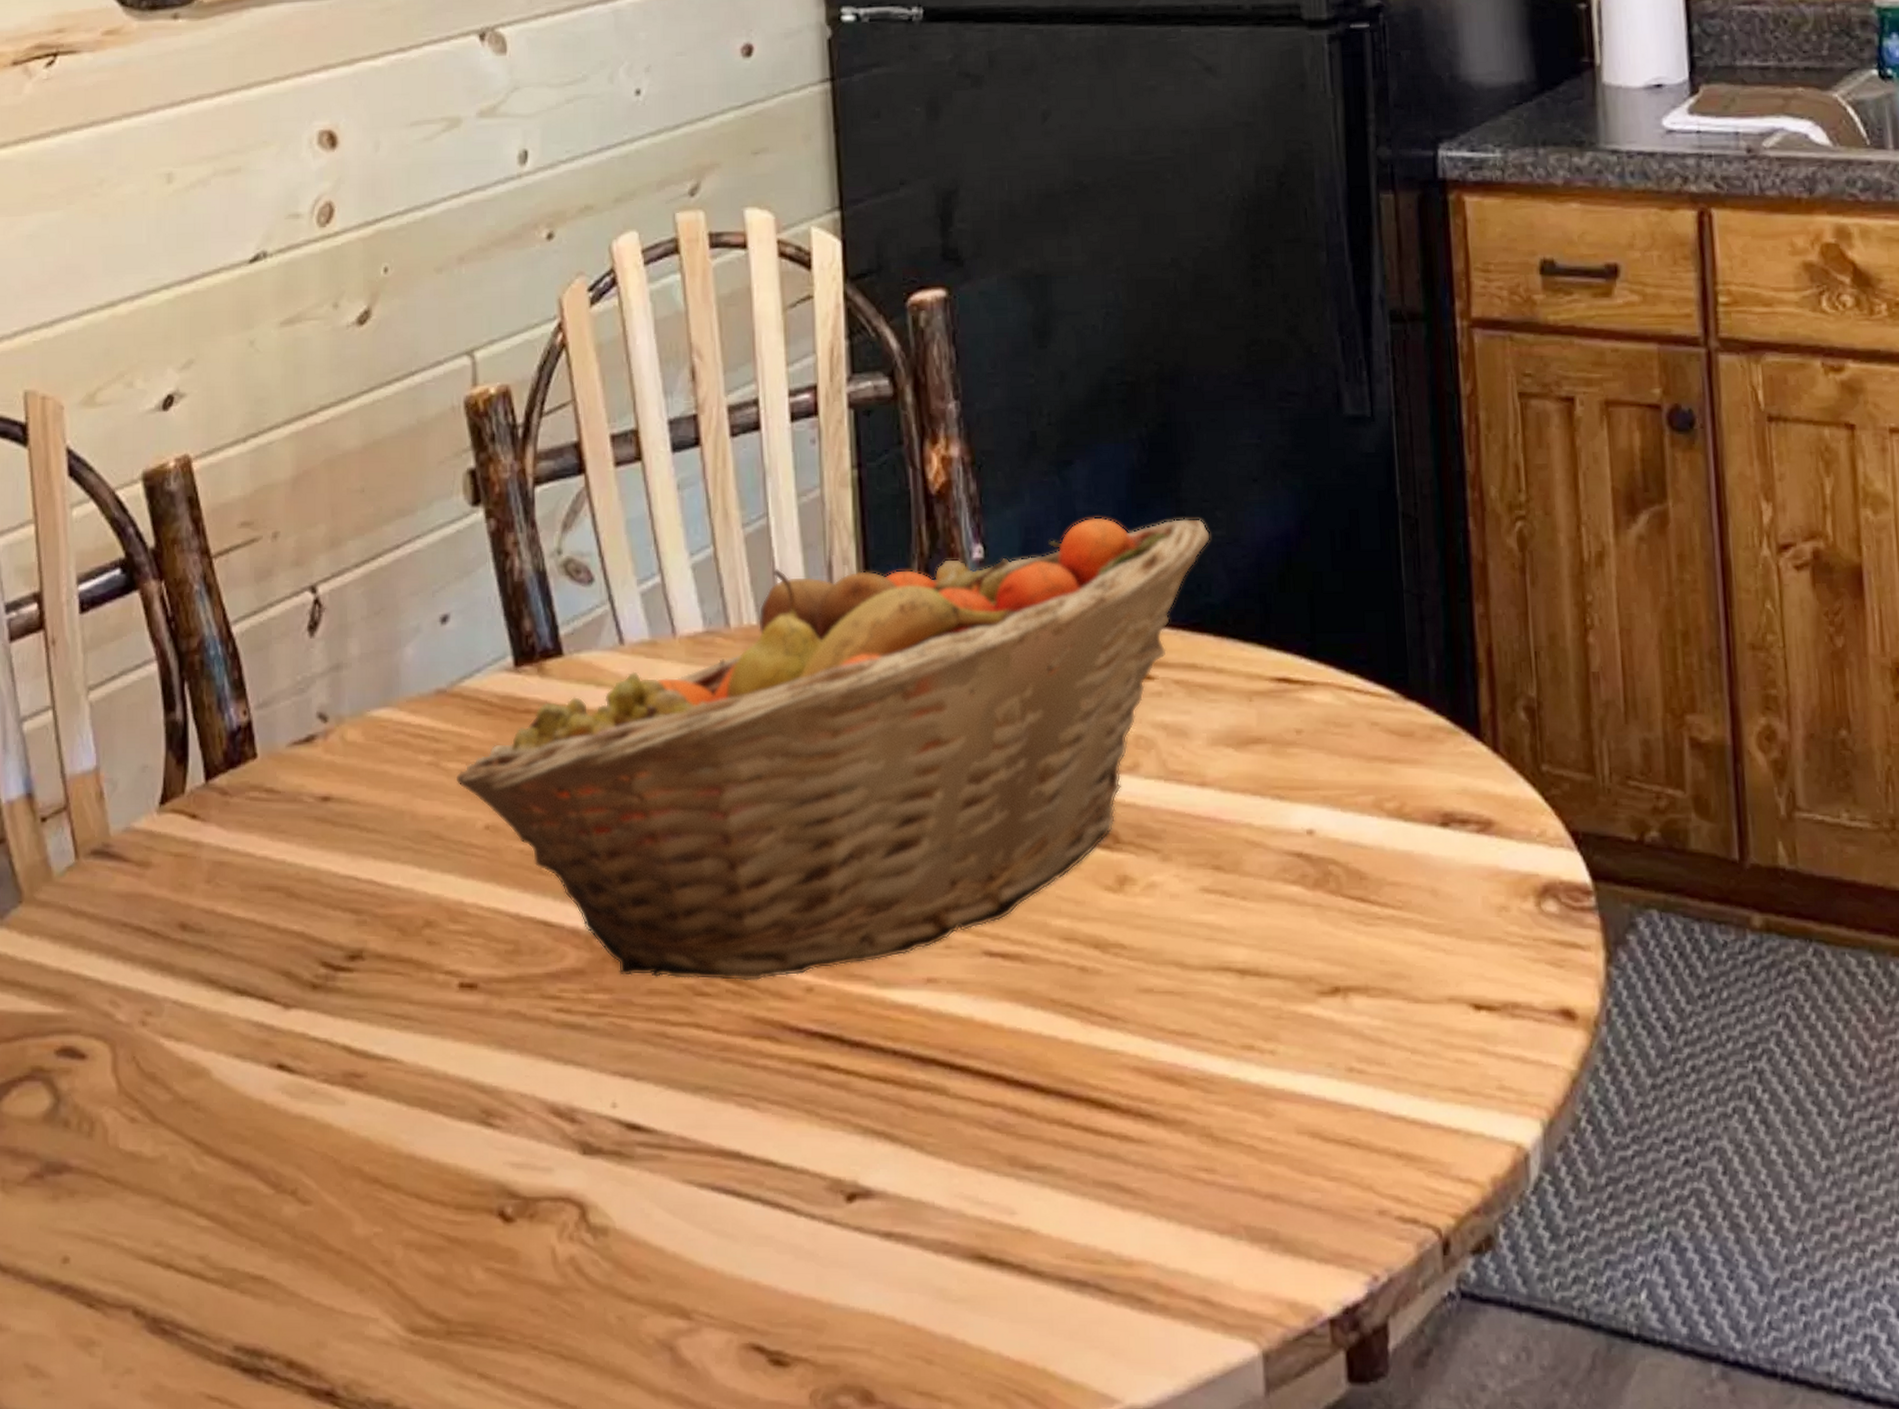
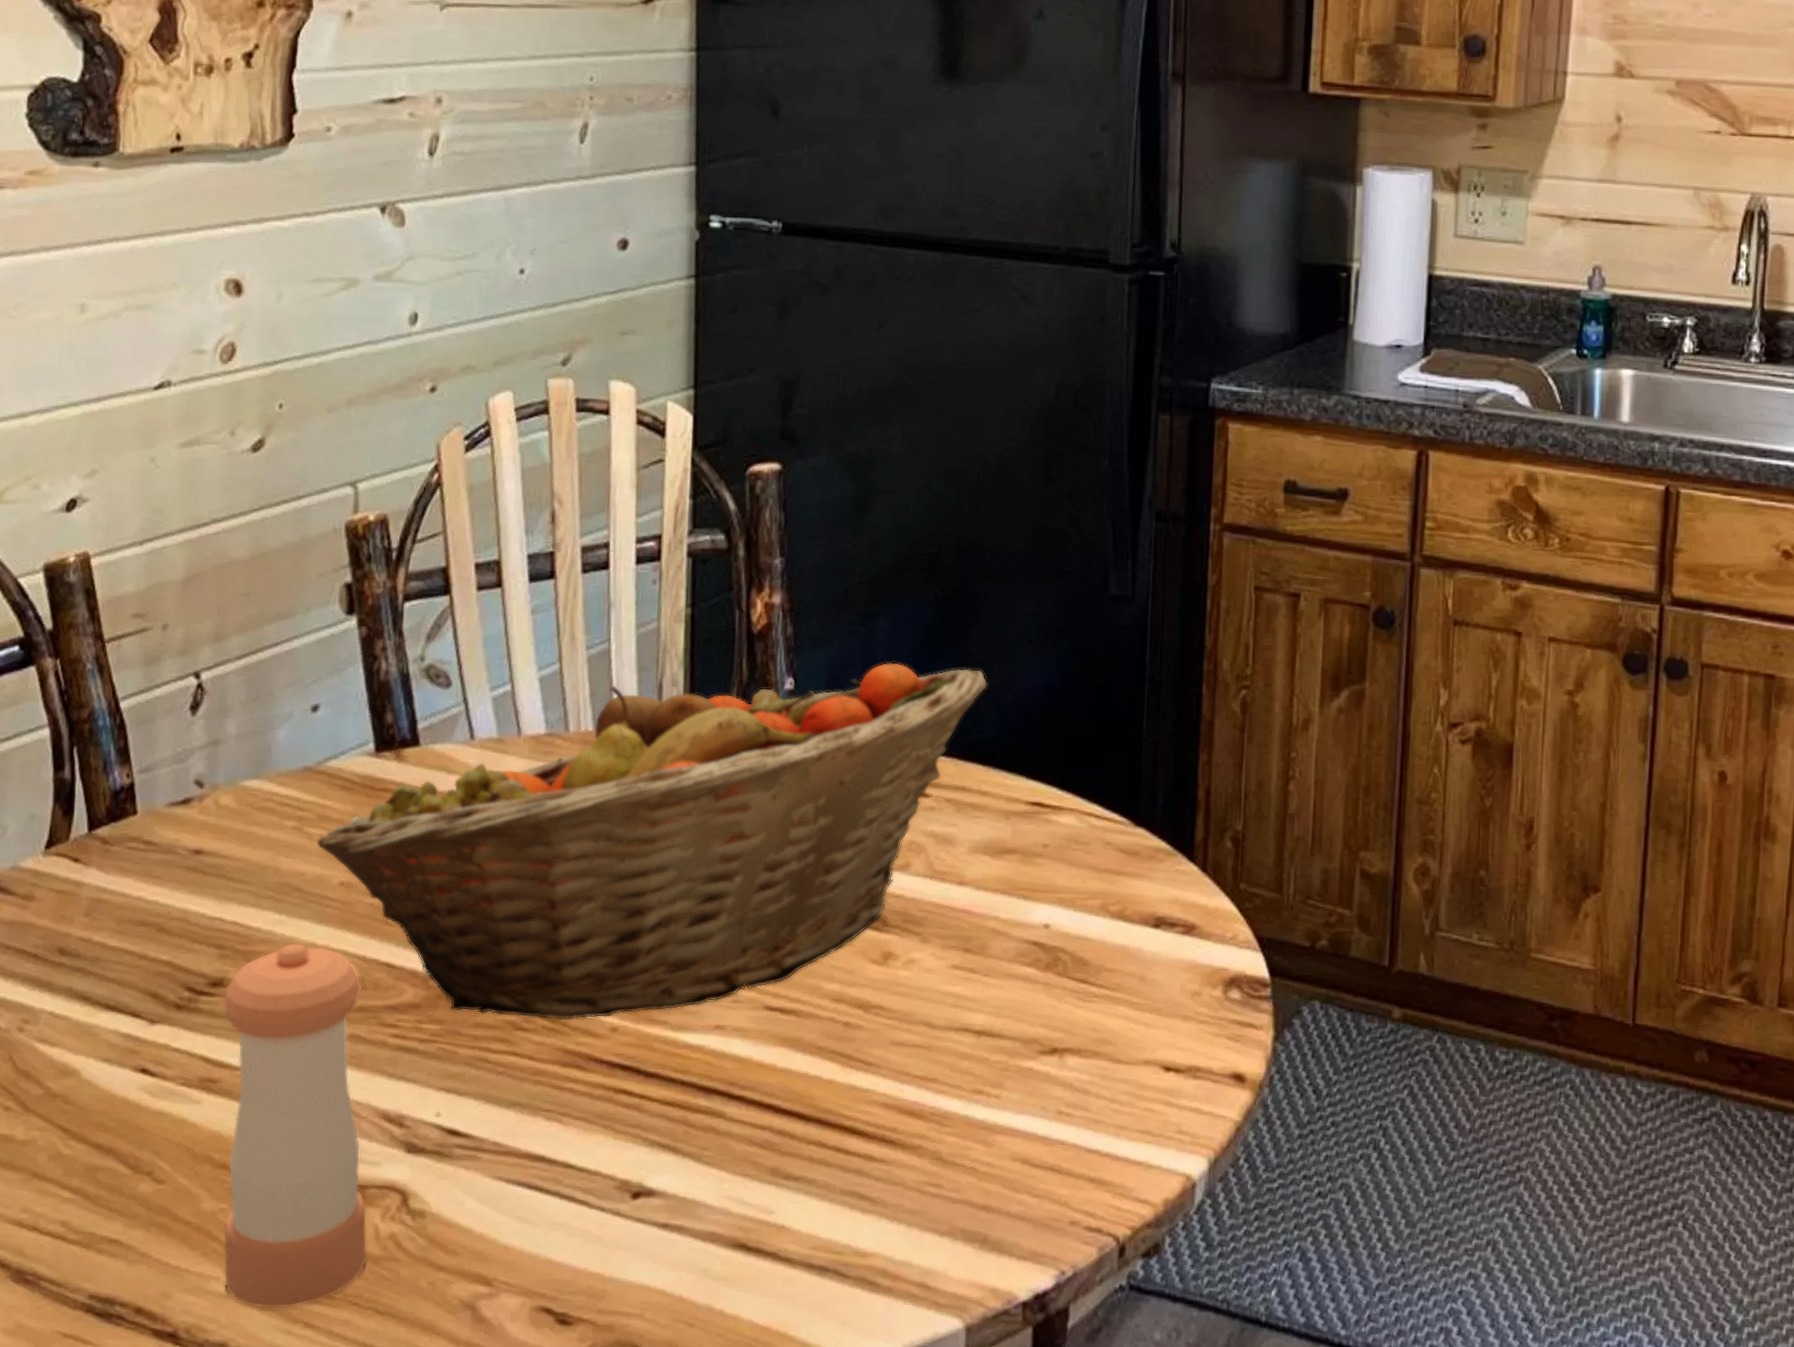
pepper shaker: none [363,901,544,1358] -> present [222,942,367,1310]

